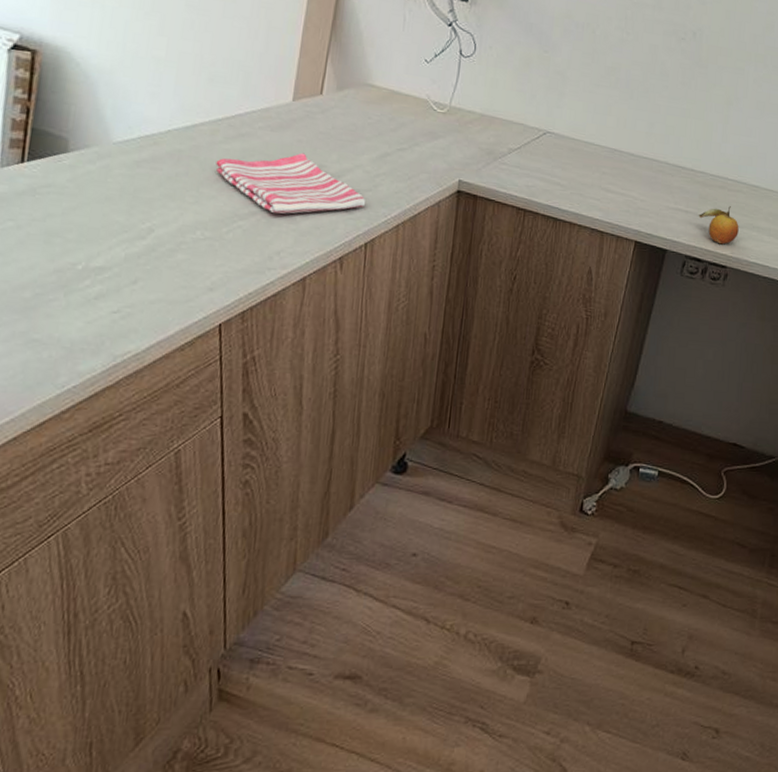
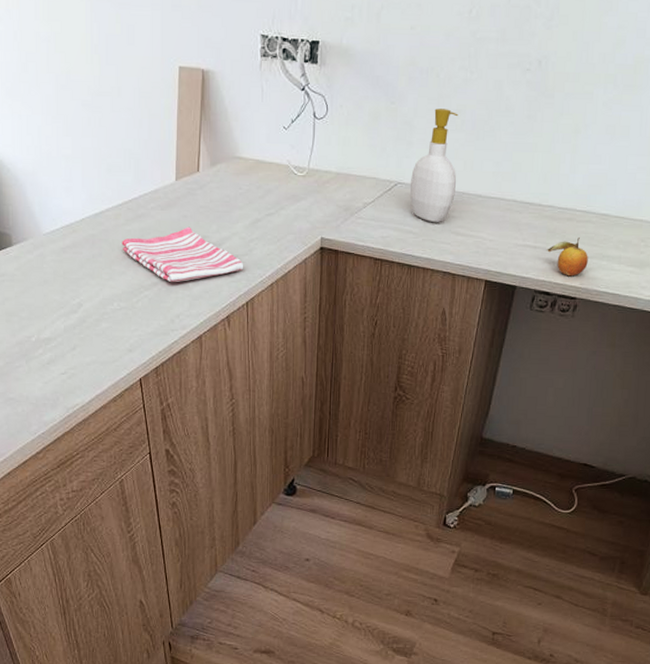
soap bottle: none [559,63,613,178] -> present [410,108,459,223]

